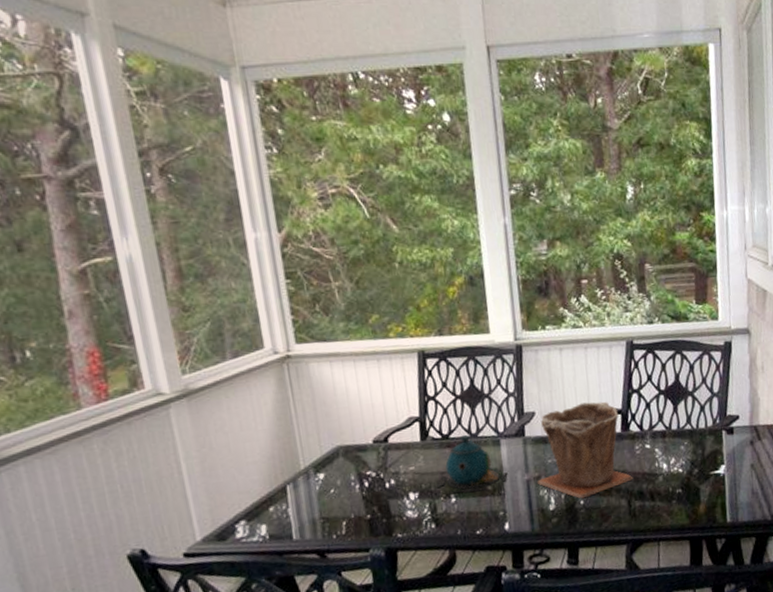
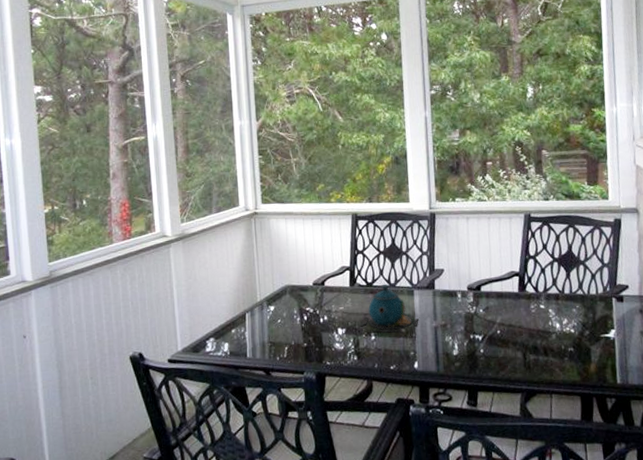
plant pot: present [537,401,633,499] -> none [443,264,529,348]

